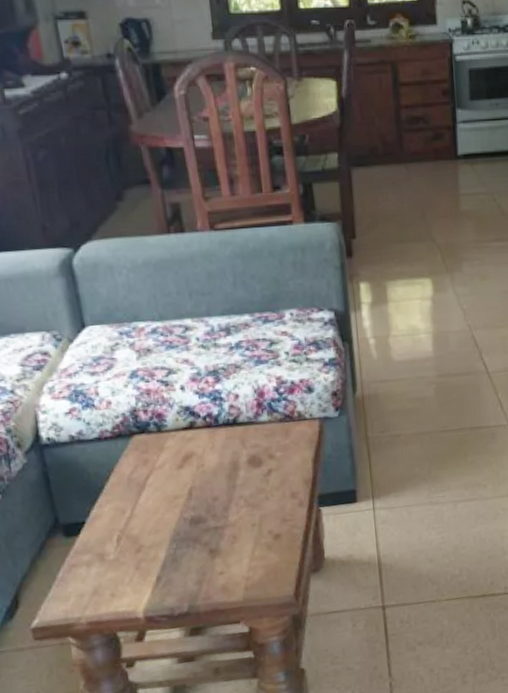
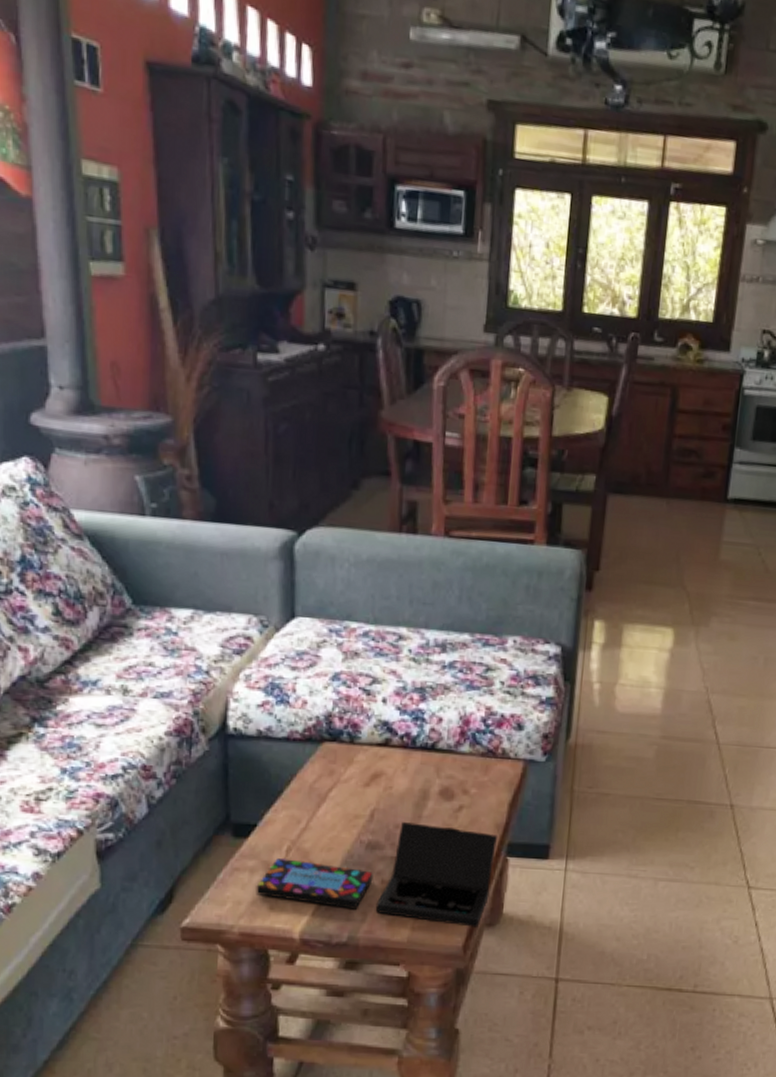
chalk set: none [95,489,310,585] -> present [256,822,498,927]

